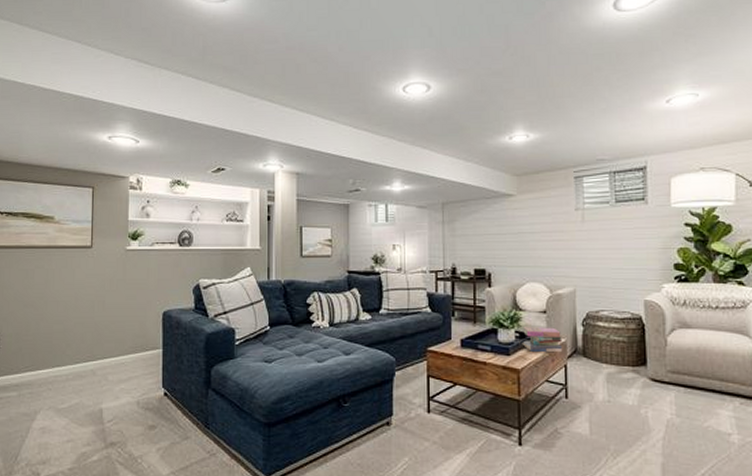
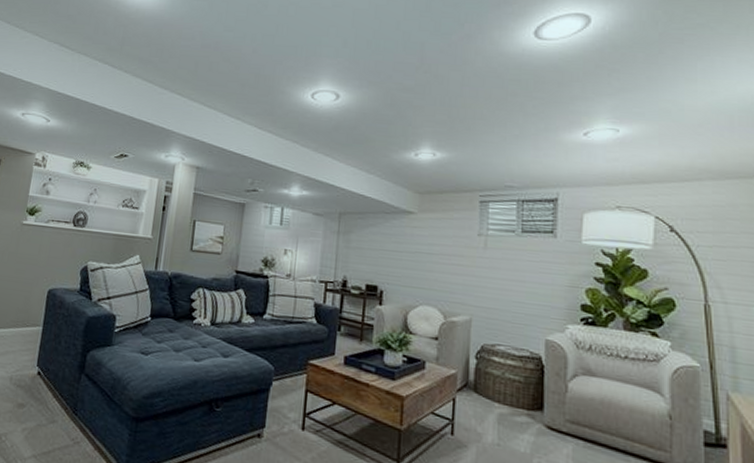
books: present [519,327,563,353] -> none [406,352,453,385]

